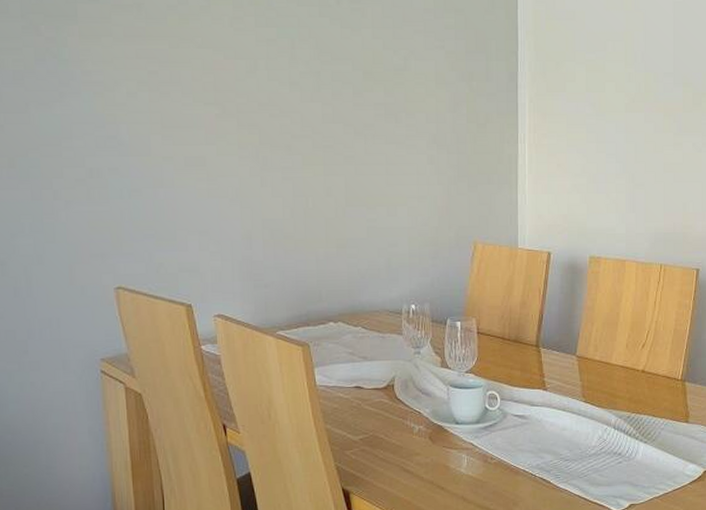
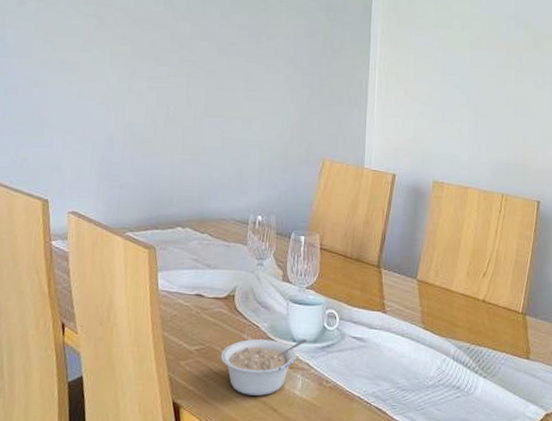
legume: none [385,420,470,477] -> present [220,338,307,396]

